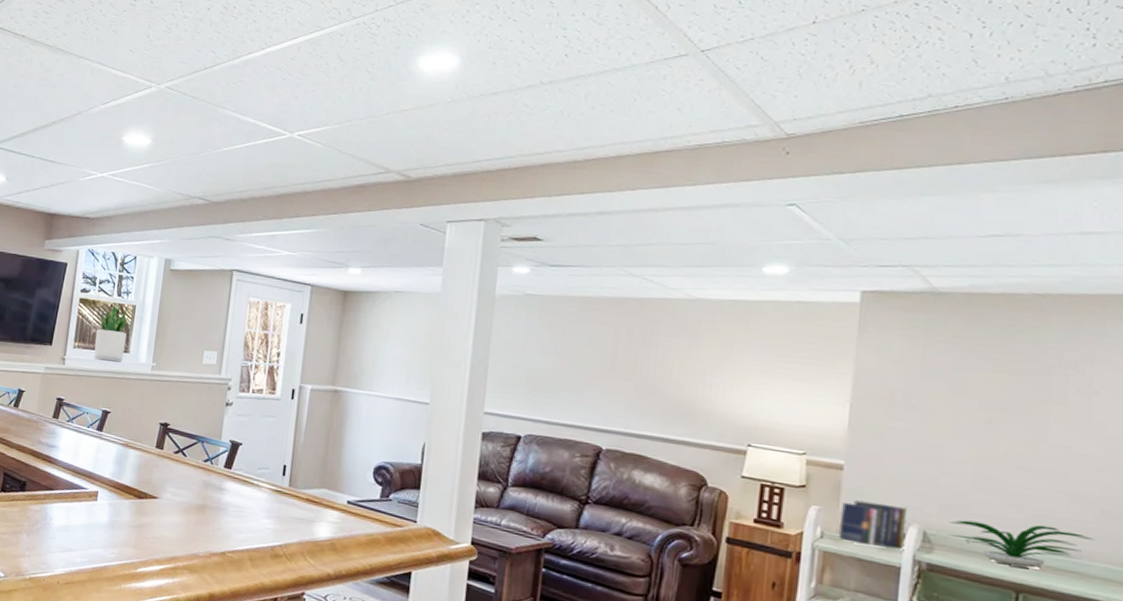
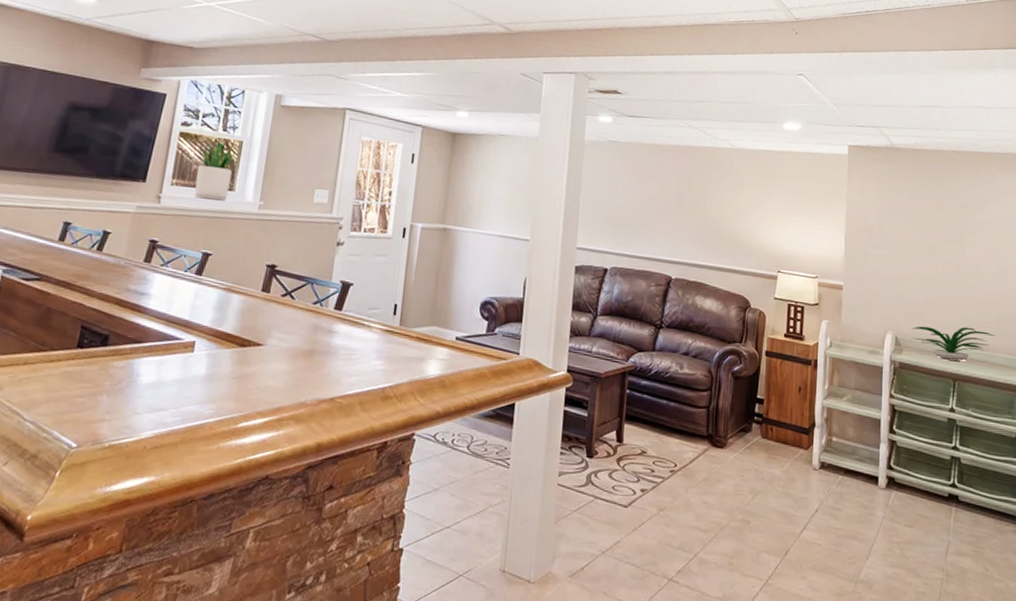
books: present [839,500,908,551] -> none [842,314,885,353]

